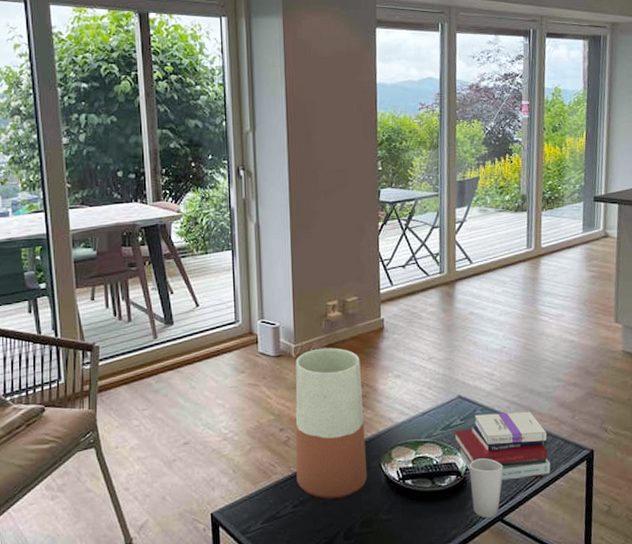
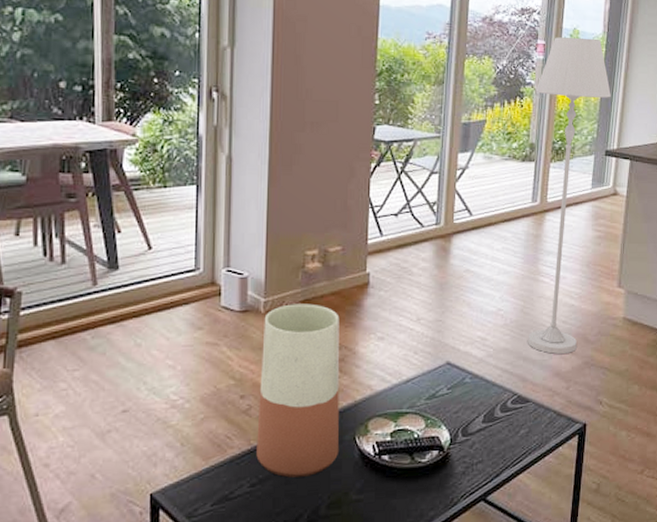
books: present [454,411,551,481] -> none [439,380,541,457]
cup: present [469,458,504,518] -> none [453,431,491,498]
floor lamp: none [523,95,595,387] -> present [527,37,611,355]

